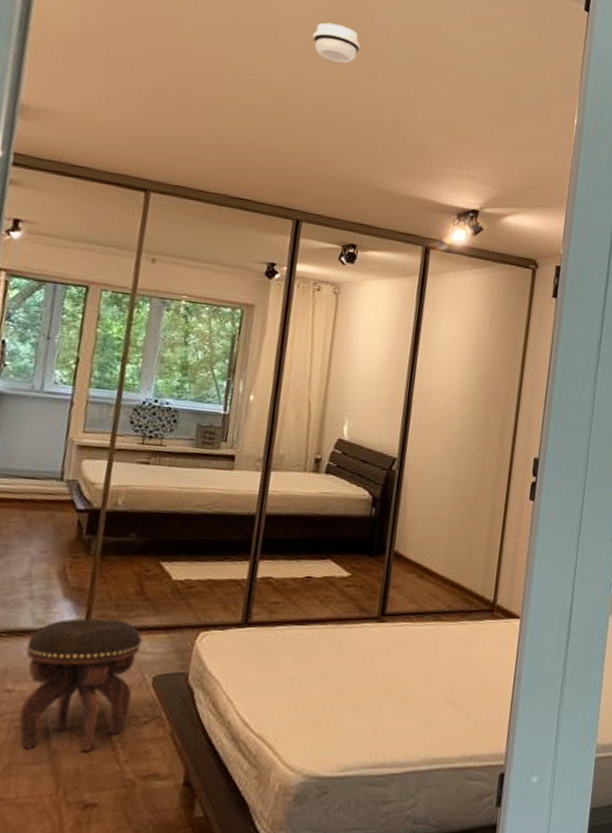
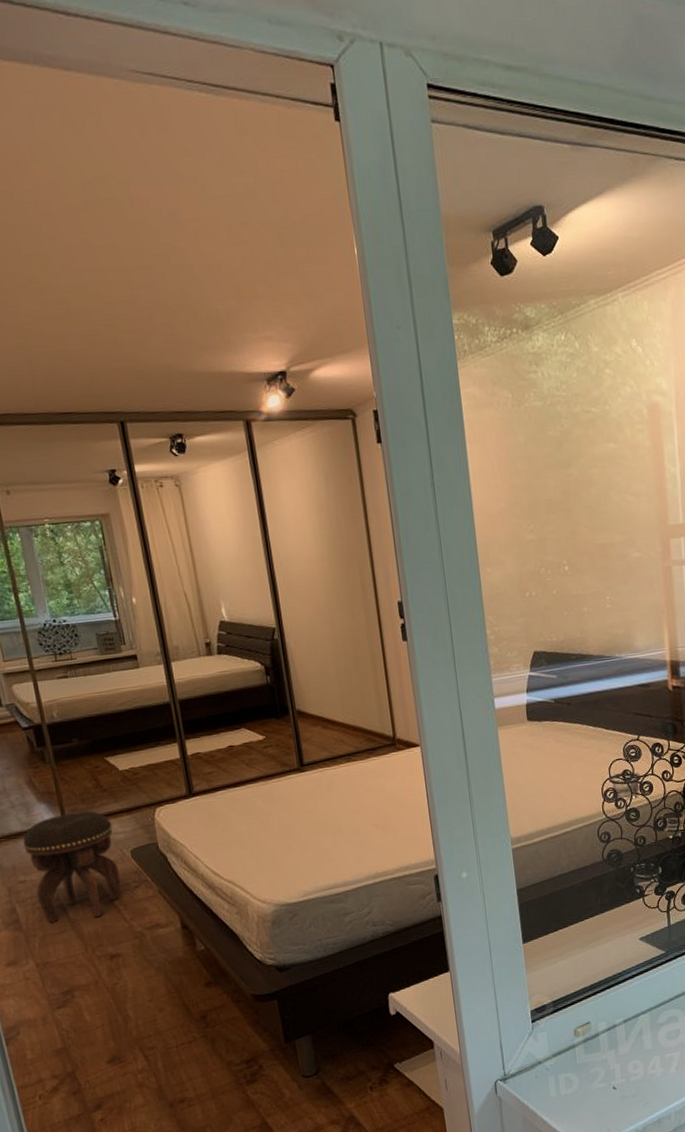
smoke detector: present [312,22,360,63] -> none [76,205,126,247]

